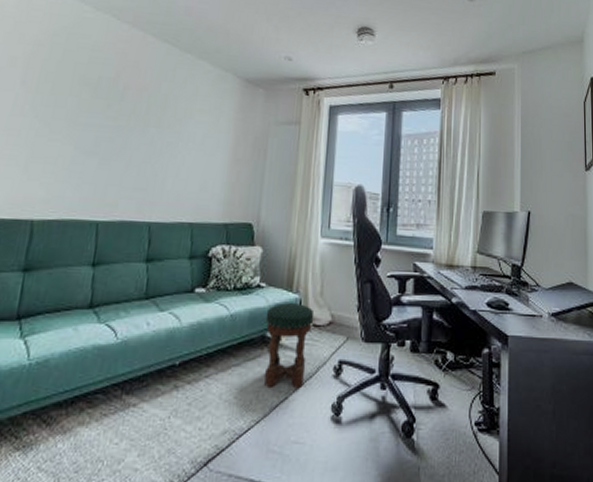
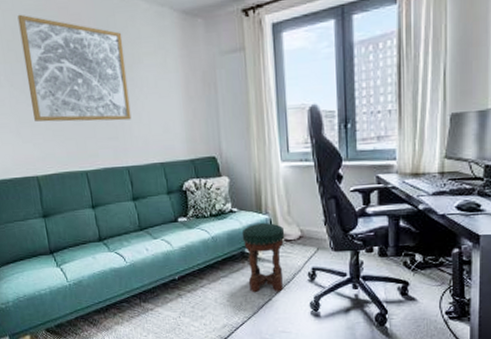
wall art: none [51,50,179,173] -> present [17,14,132,122]

